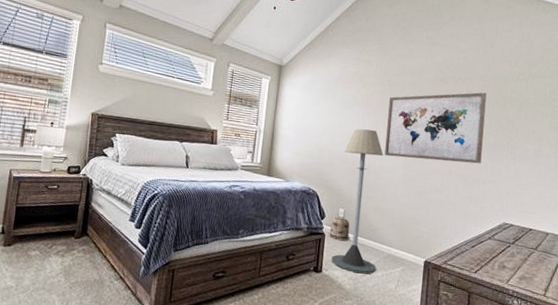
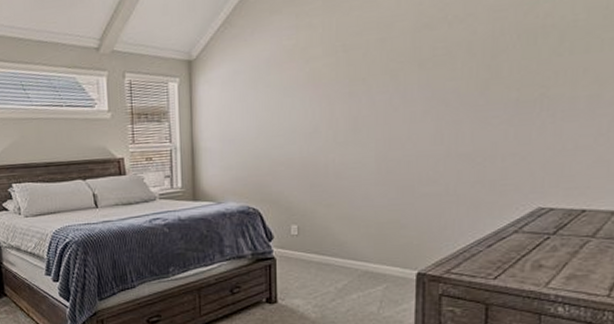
basket: present [330,213,350,241] -> none [282,230,308,263]
floor lamp: present [331,128,383,274] -> none [287,118,349,299]
wall art: present [384,92,487,164] -> none [347,28,502,149]

